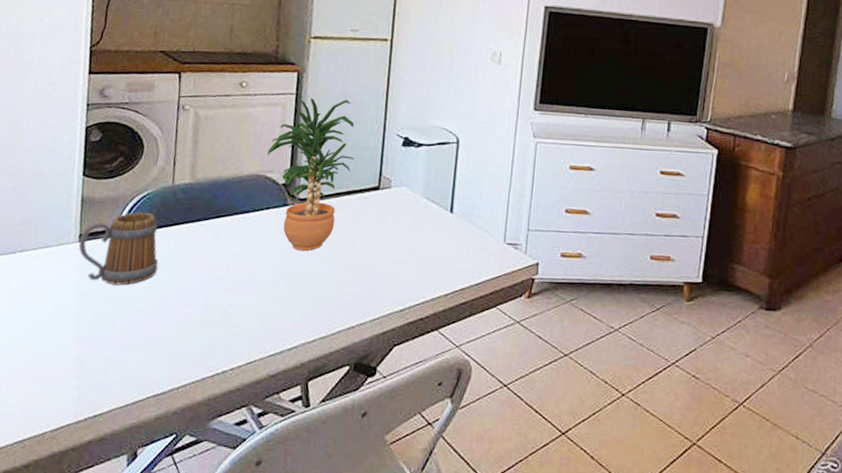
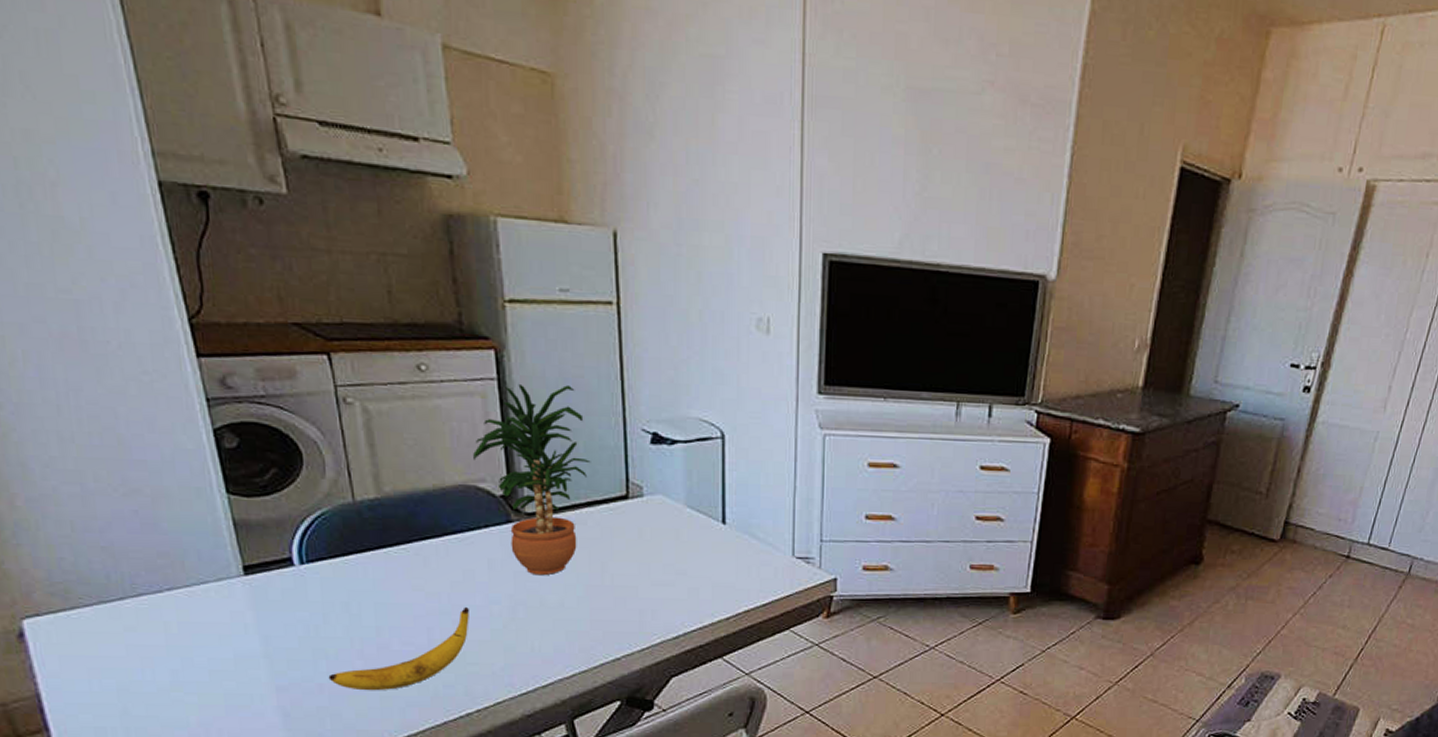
mug: present [78,212,158,286] -> none [244,536,358,624]
banana: none [120,276,242,347] -> present [328,607,469,691]

